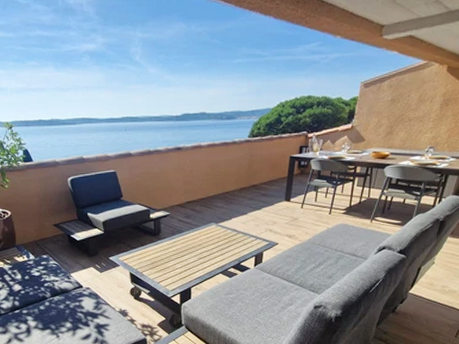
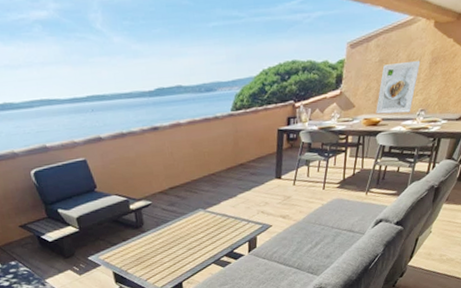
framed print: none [385,101,432,149] -> present [376,60,421,115]

